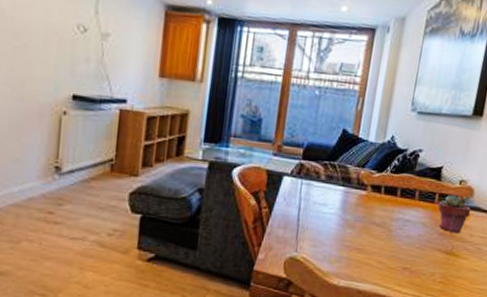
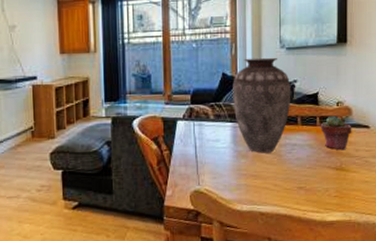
vase: none [348,116,415,226] -> present [233,57,291,153]

